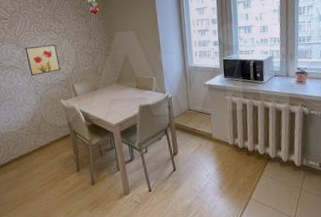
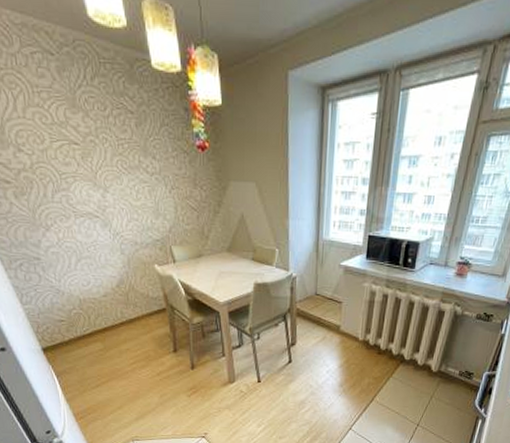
wall art: present [25,44,60,76] -> none [105,188,154,230]

